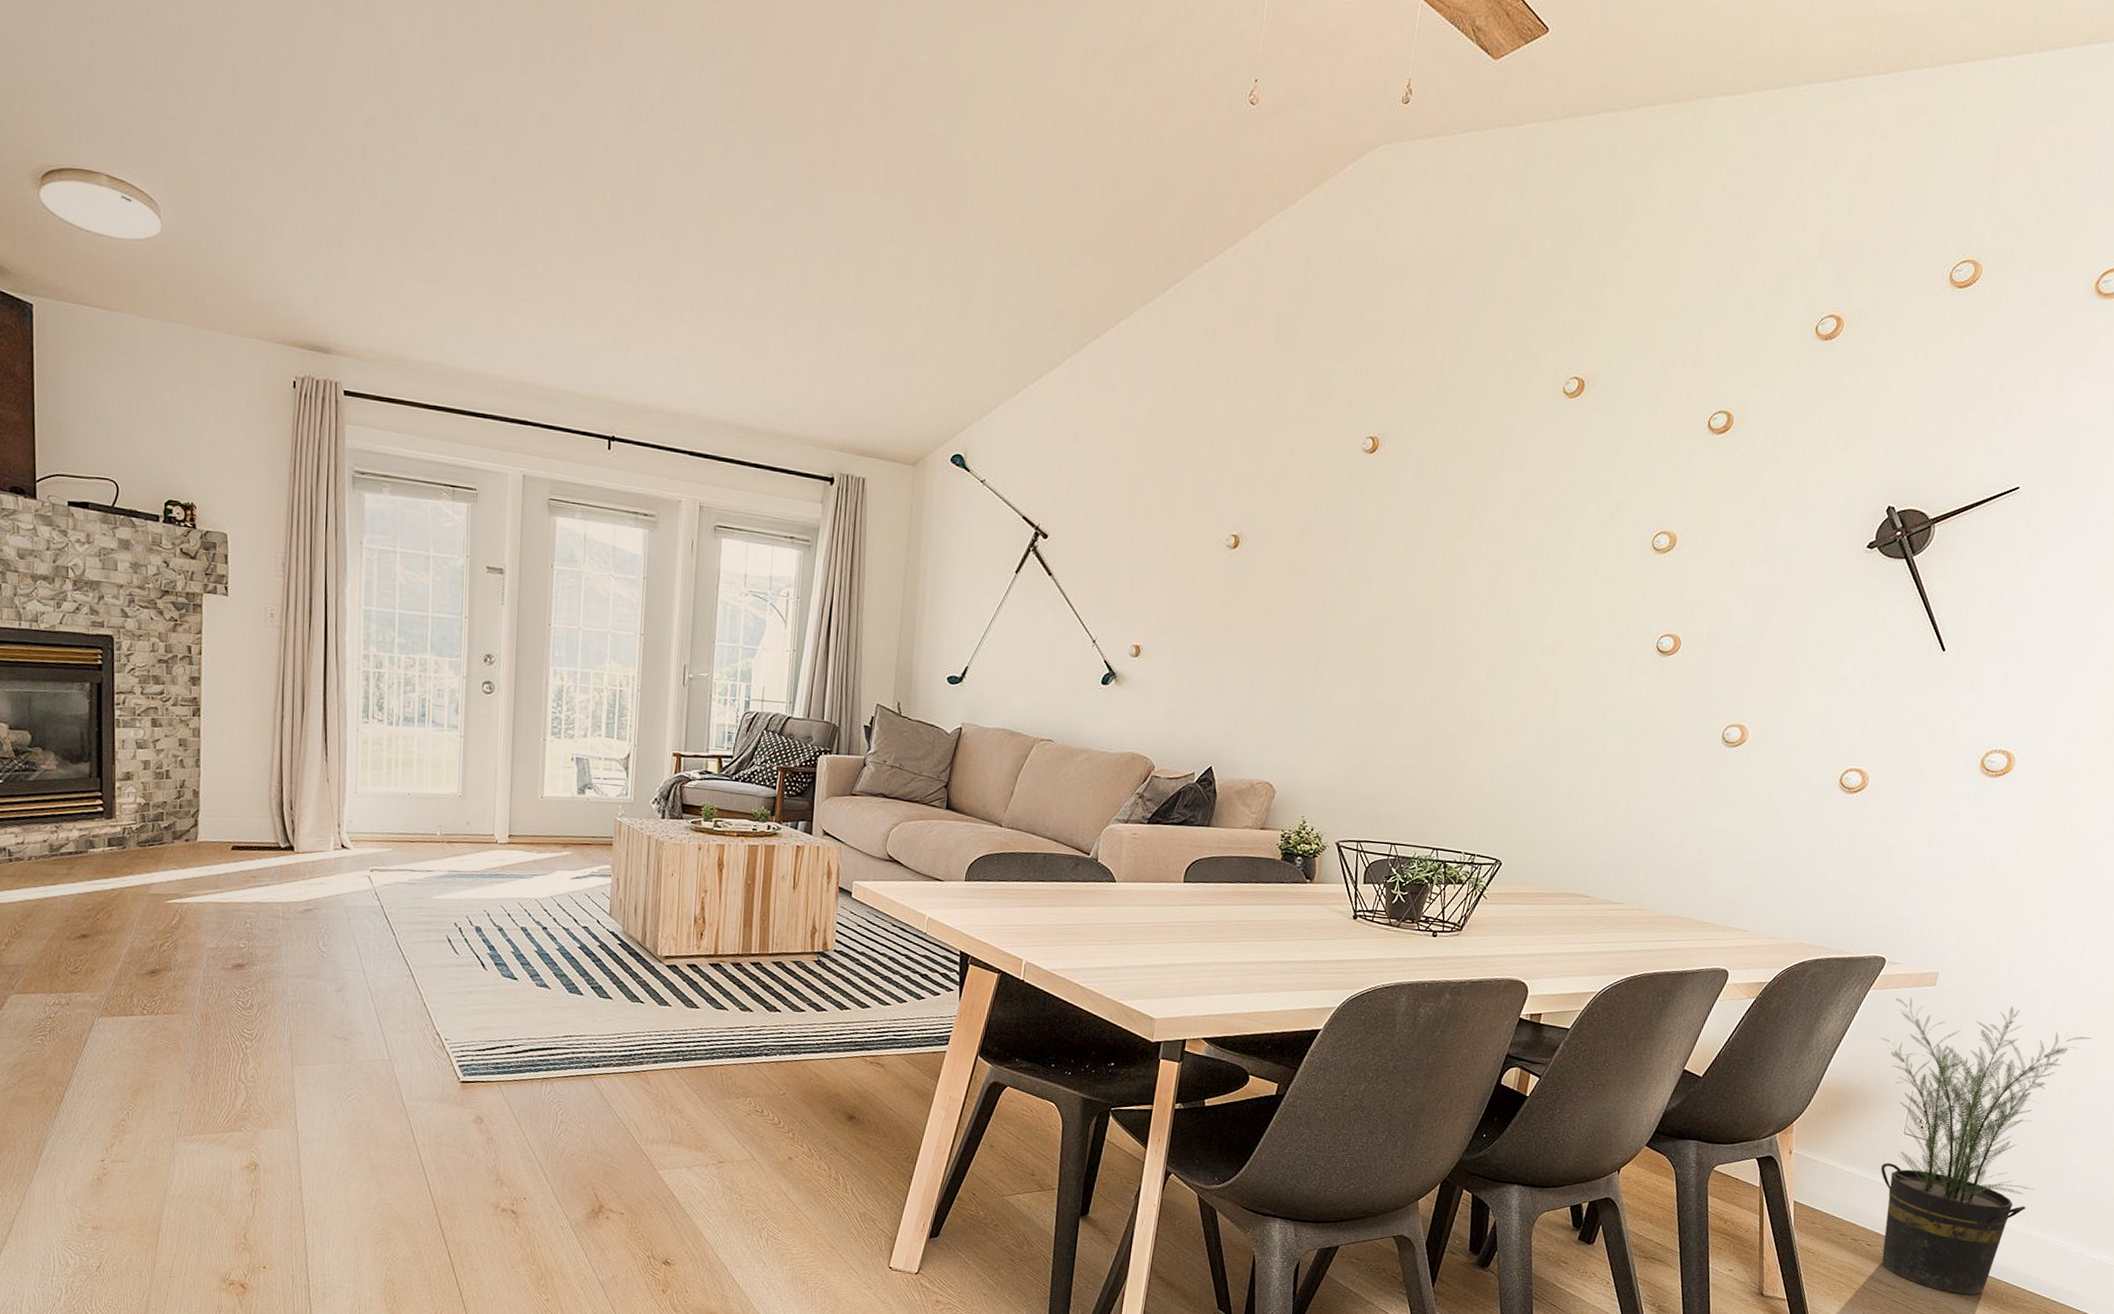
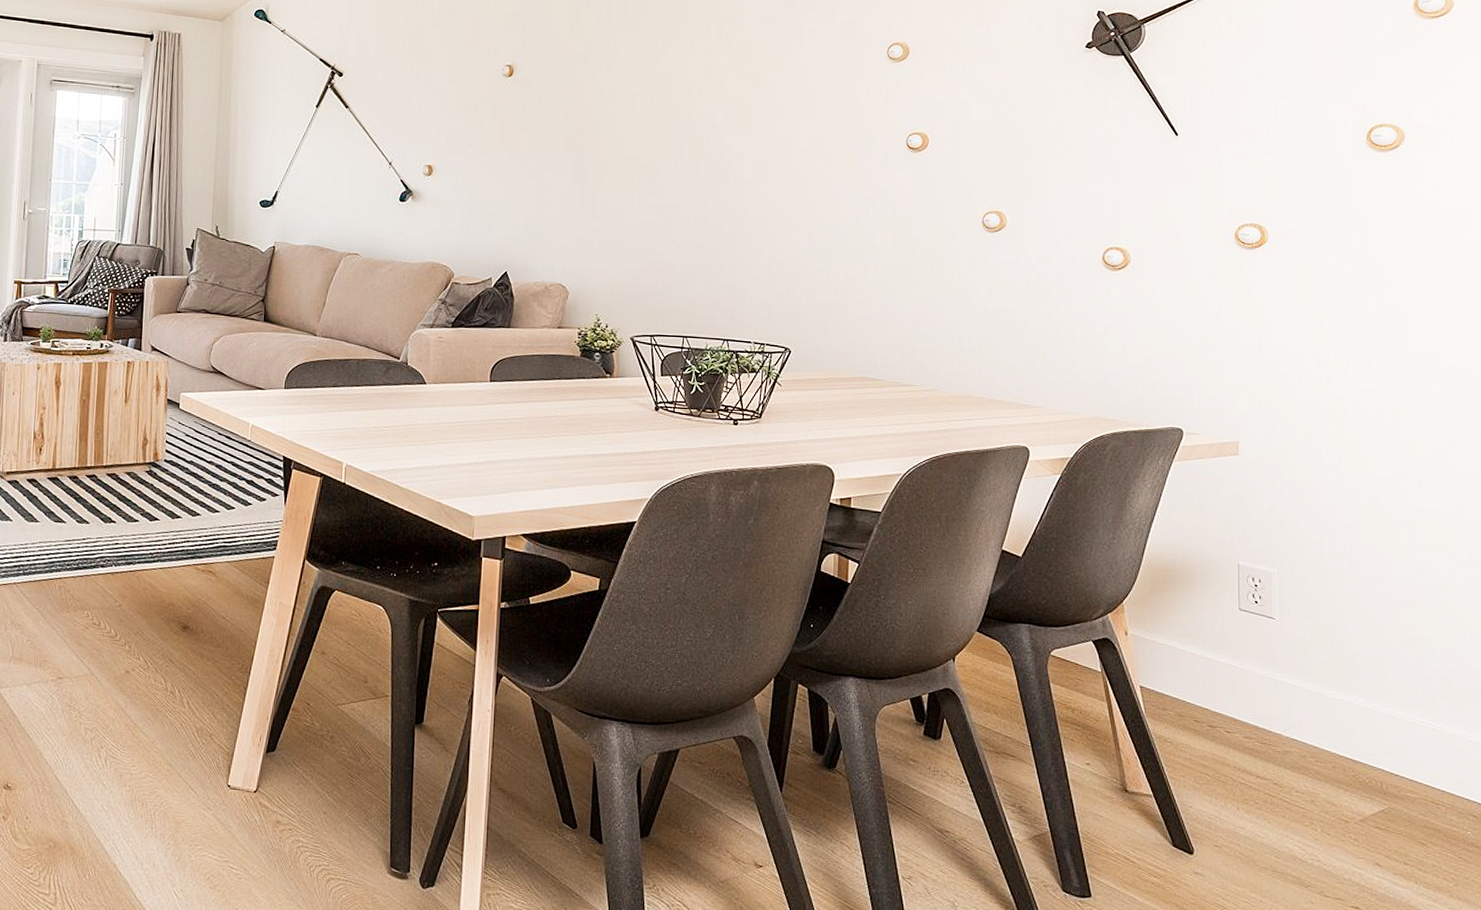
potted plant: present [1880,997,2092,1295] -> none [1195,467,1409,785]

